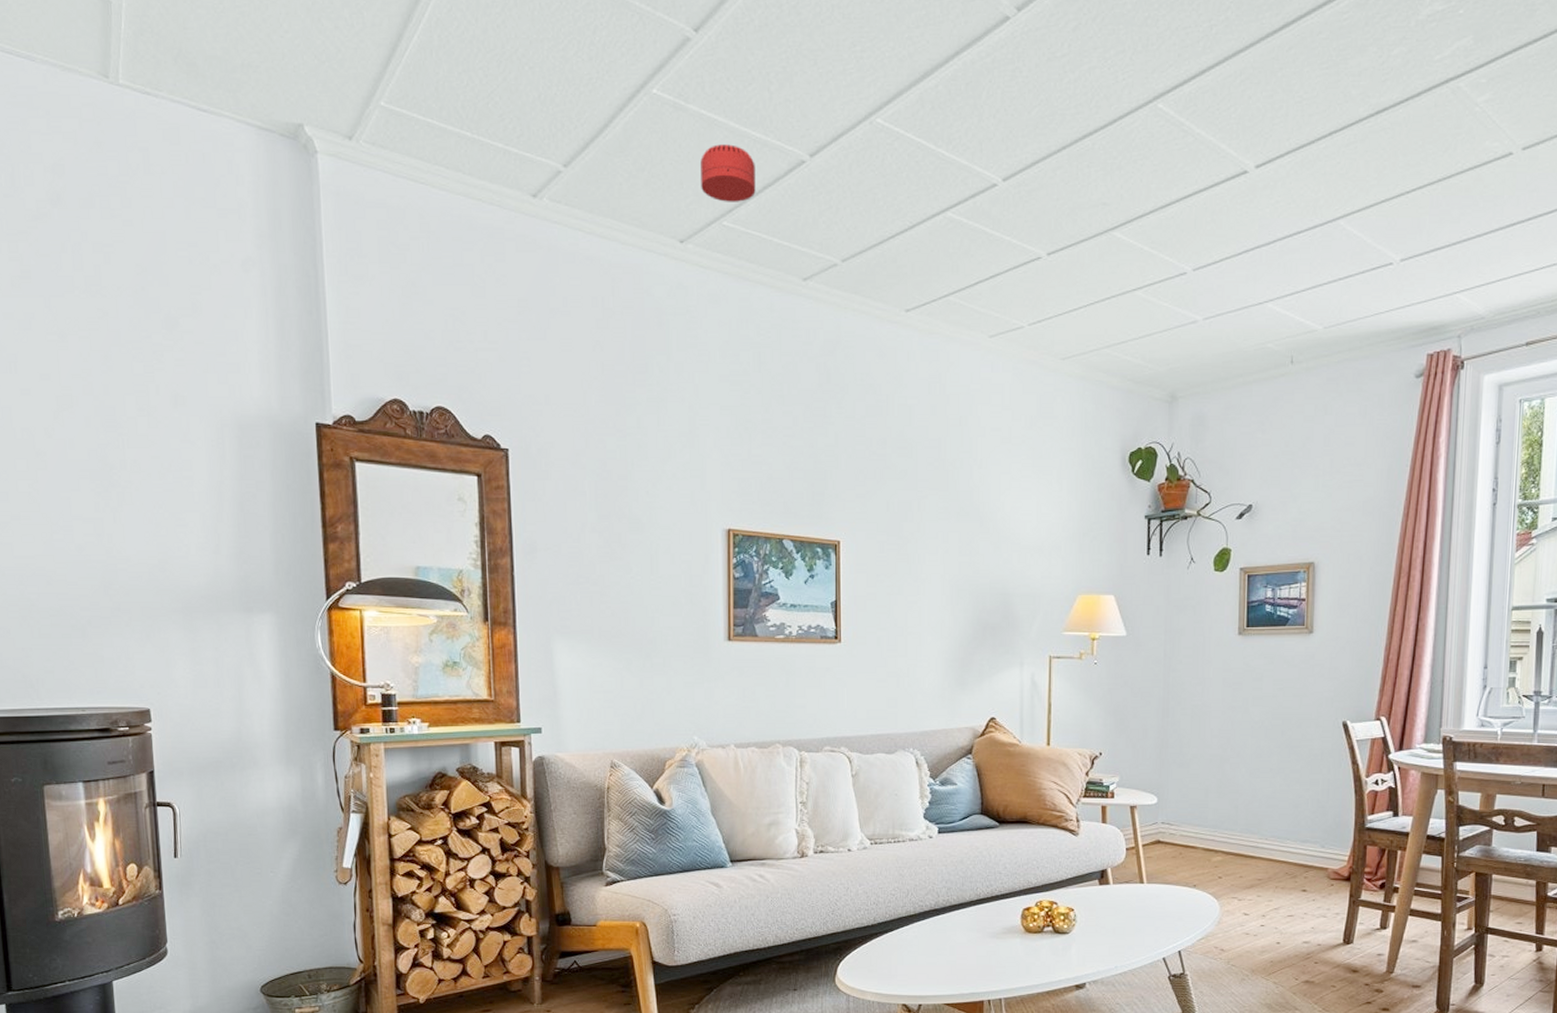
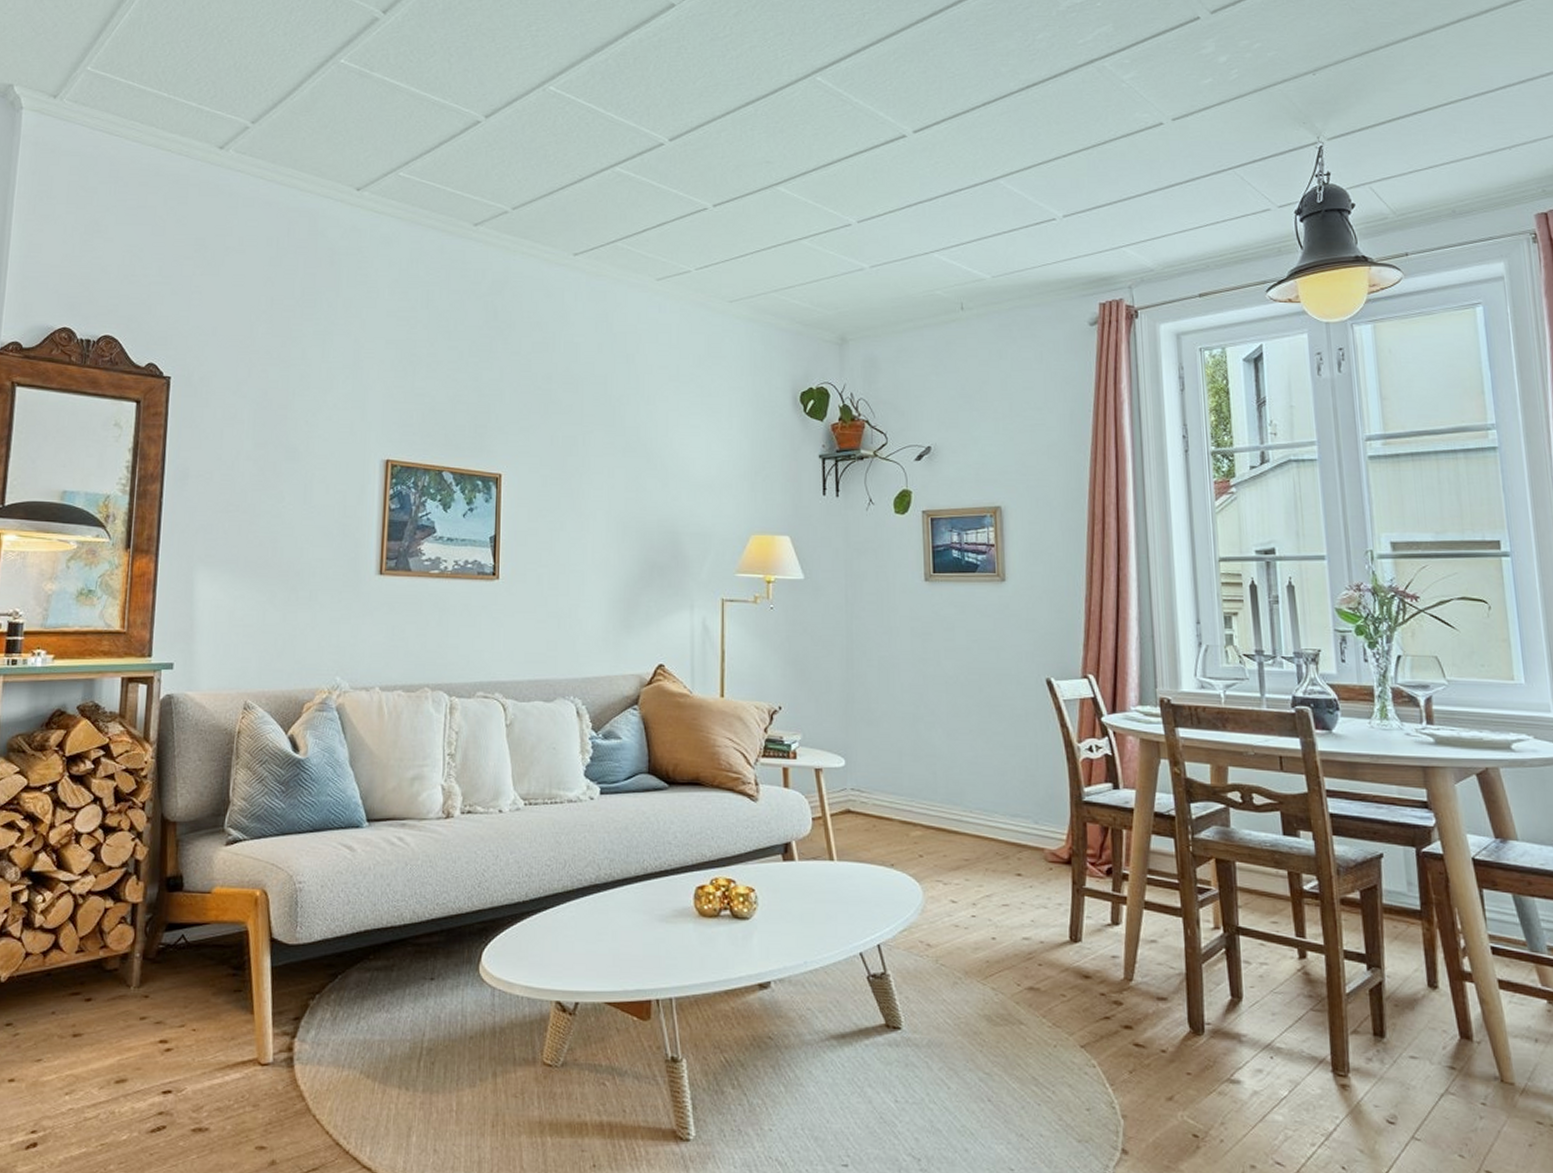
smoke detector: present [700,144,756,202] -> none [380,106,433,156]

